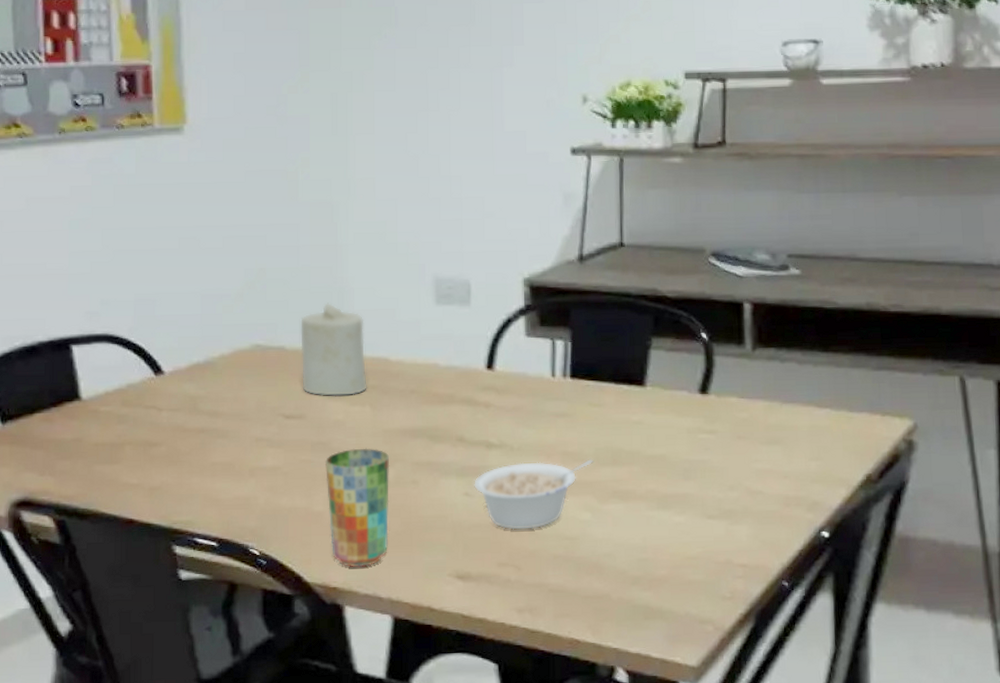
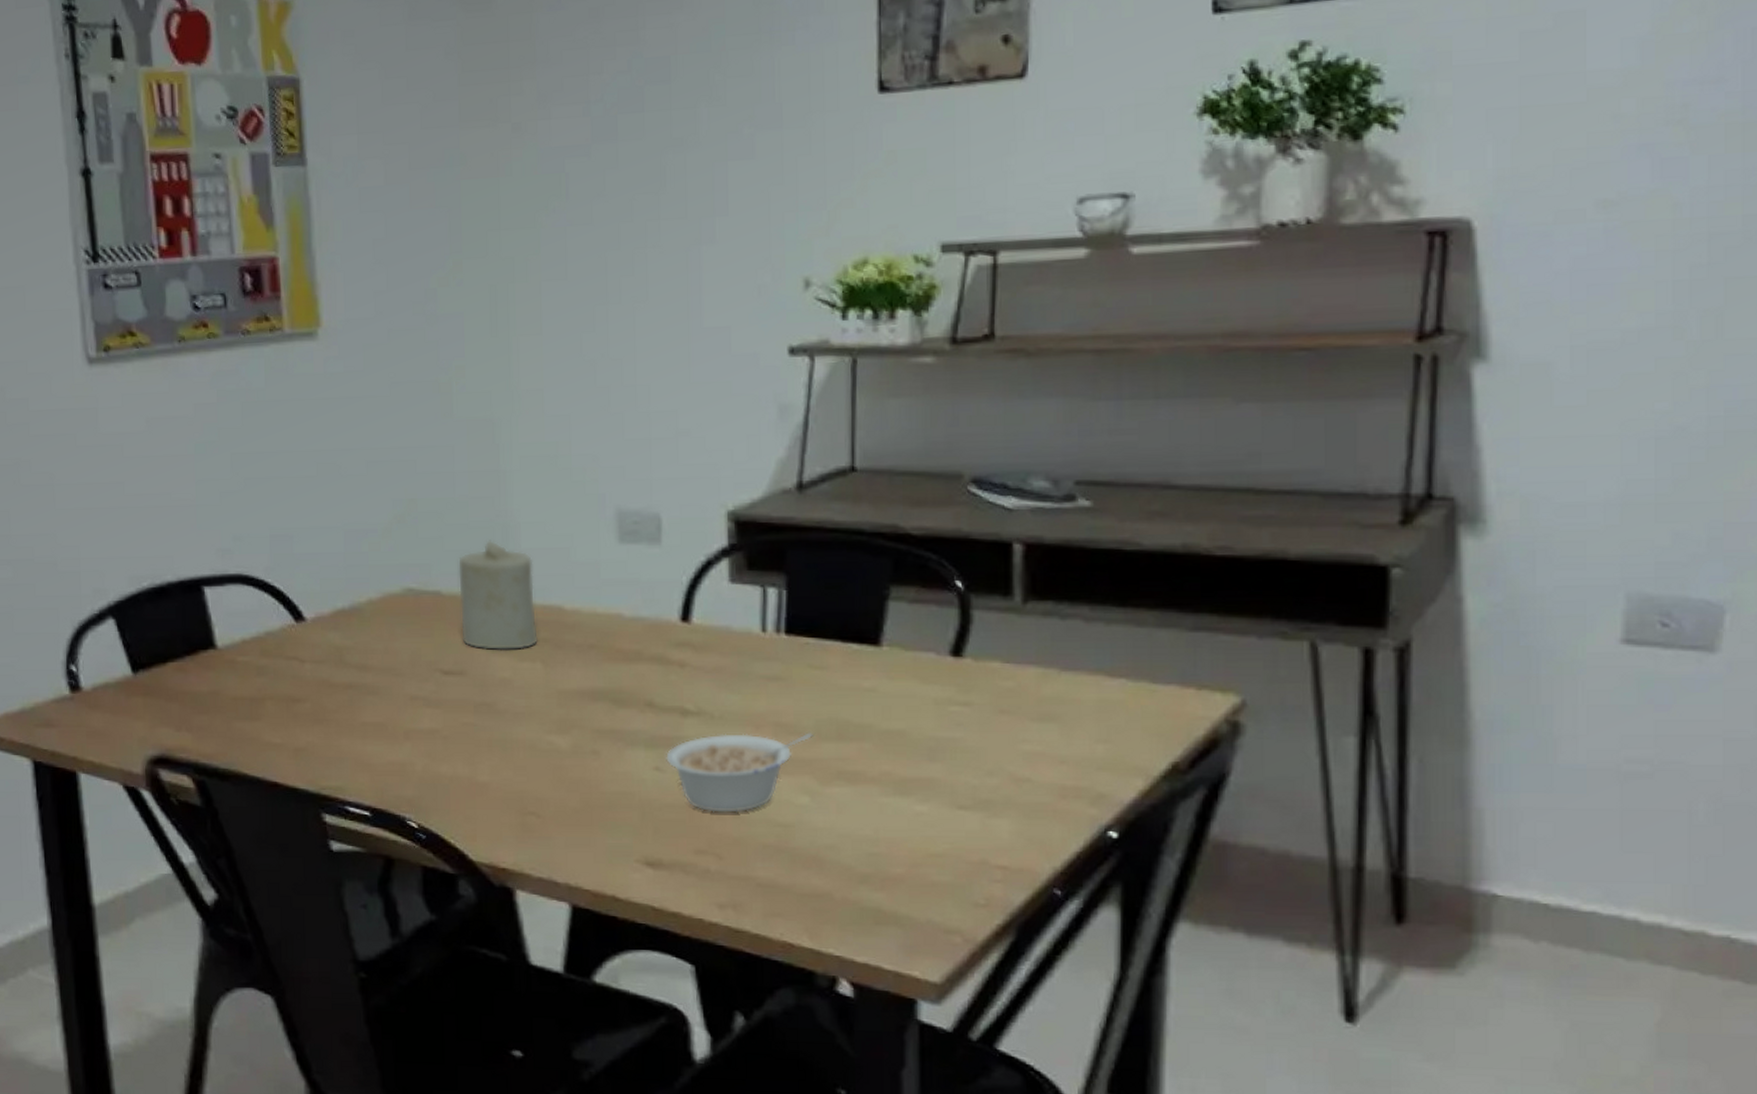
cup: present [324,448,390,568] -> none [489,711,566,848]

